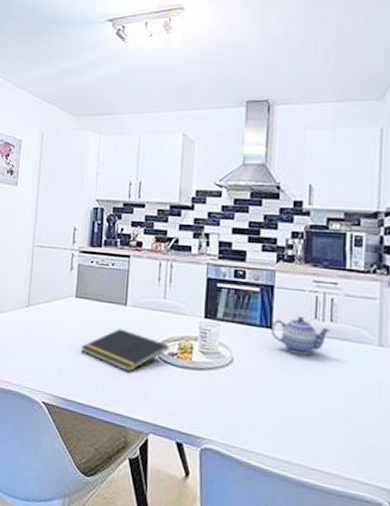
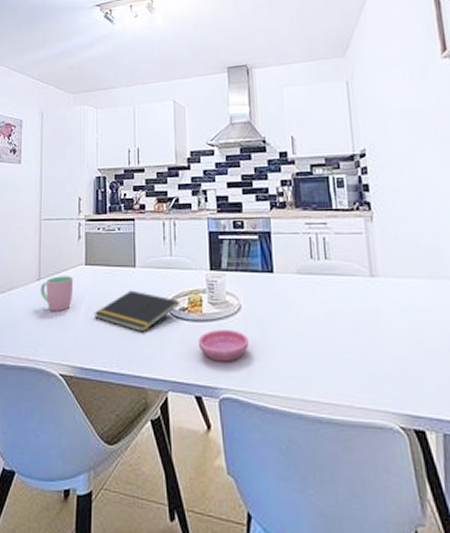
cup: none [28,305,63,340] -> present [40,276,74,311]
saucer: none [184,379,239,414] -> present [198,330,250,362]
teapot: present [271,315,330,356] -> none [272,257,326,294]

